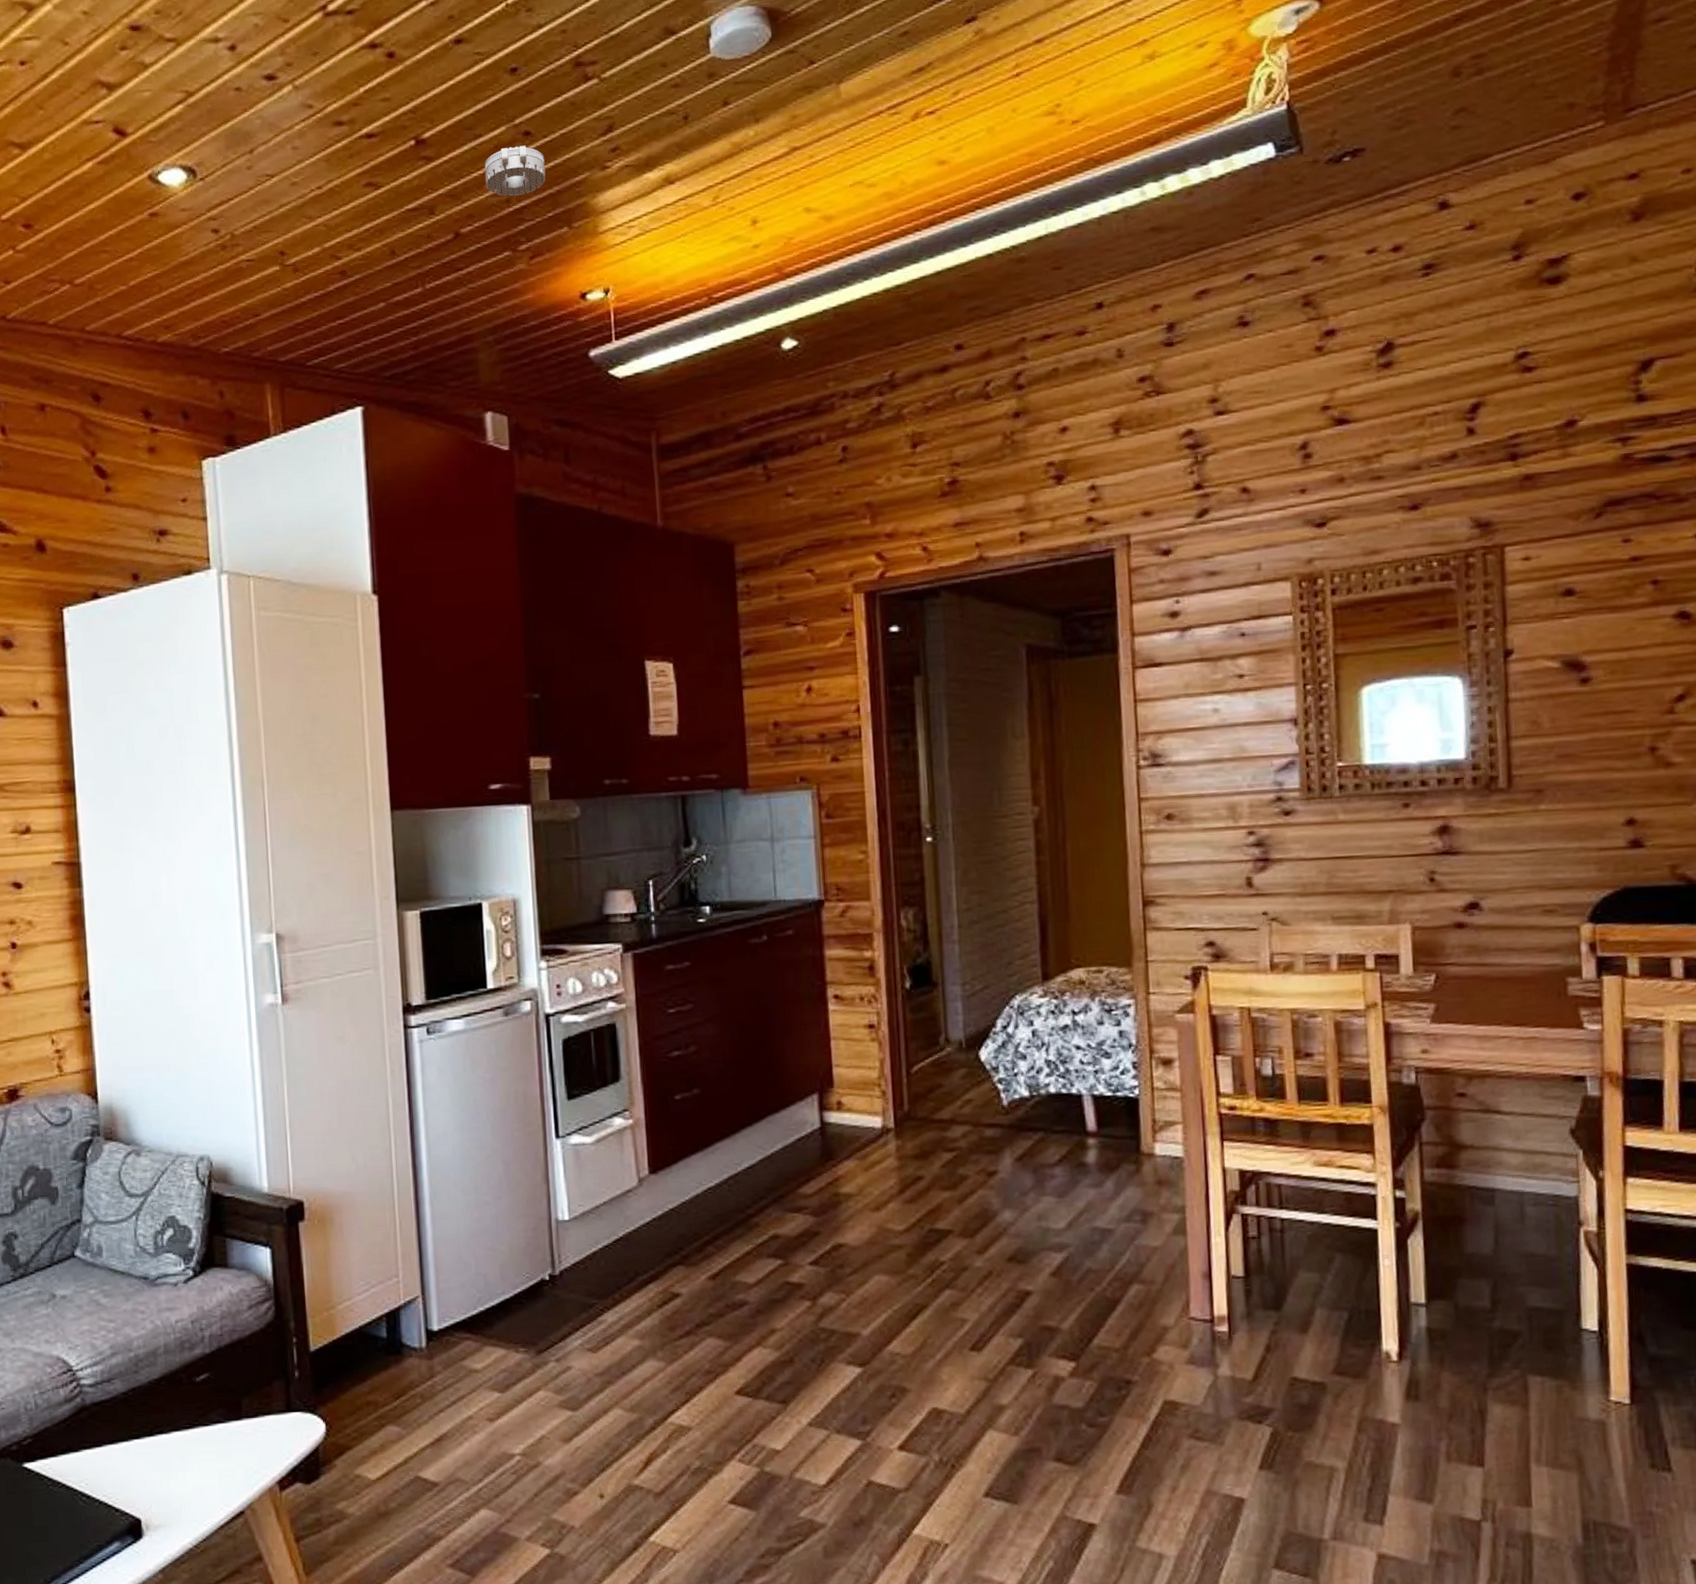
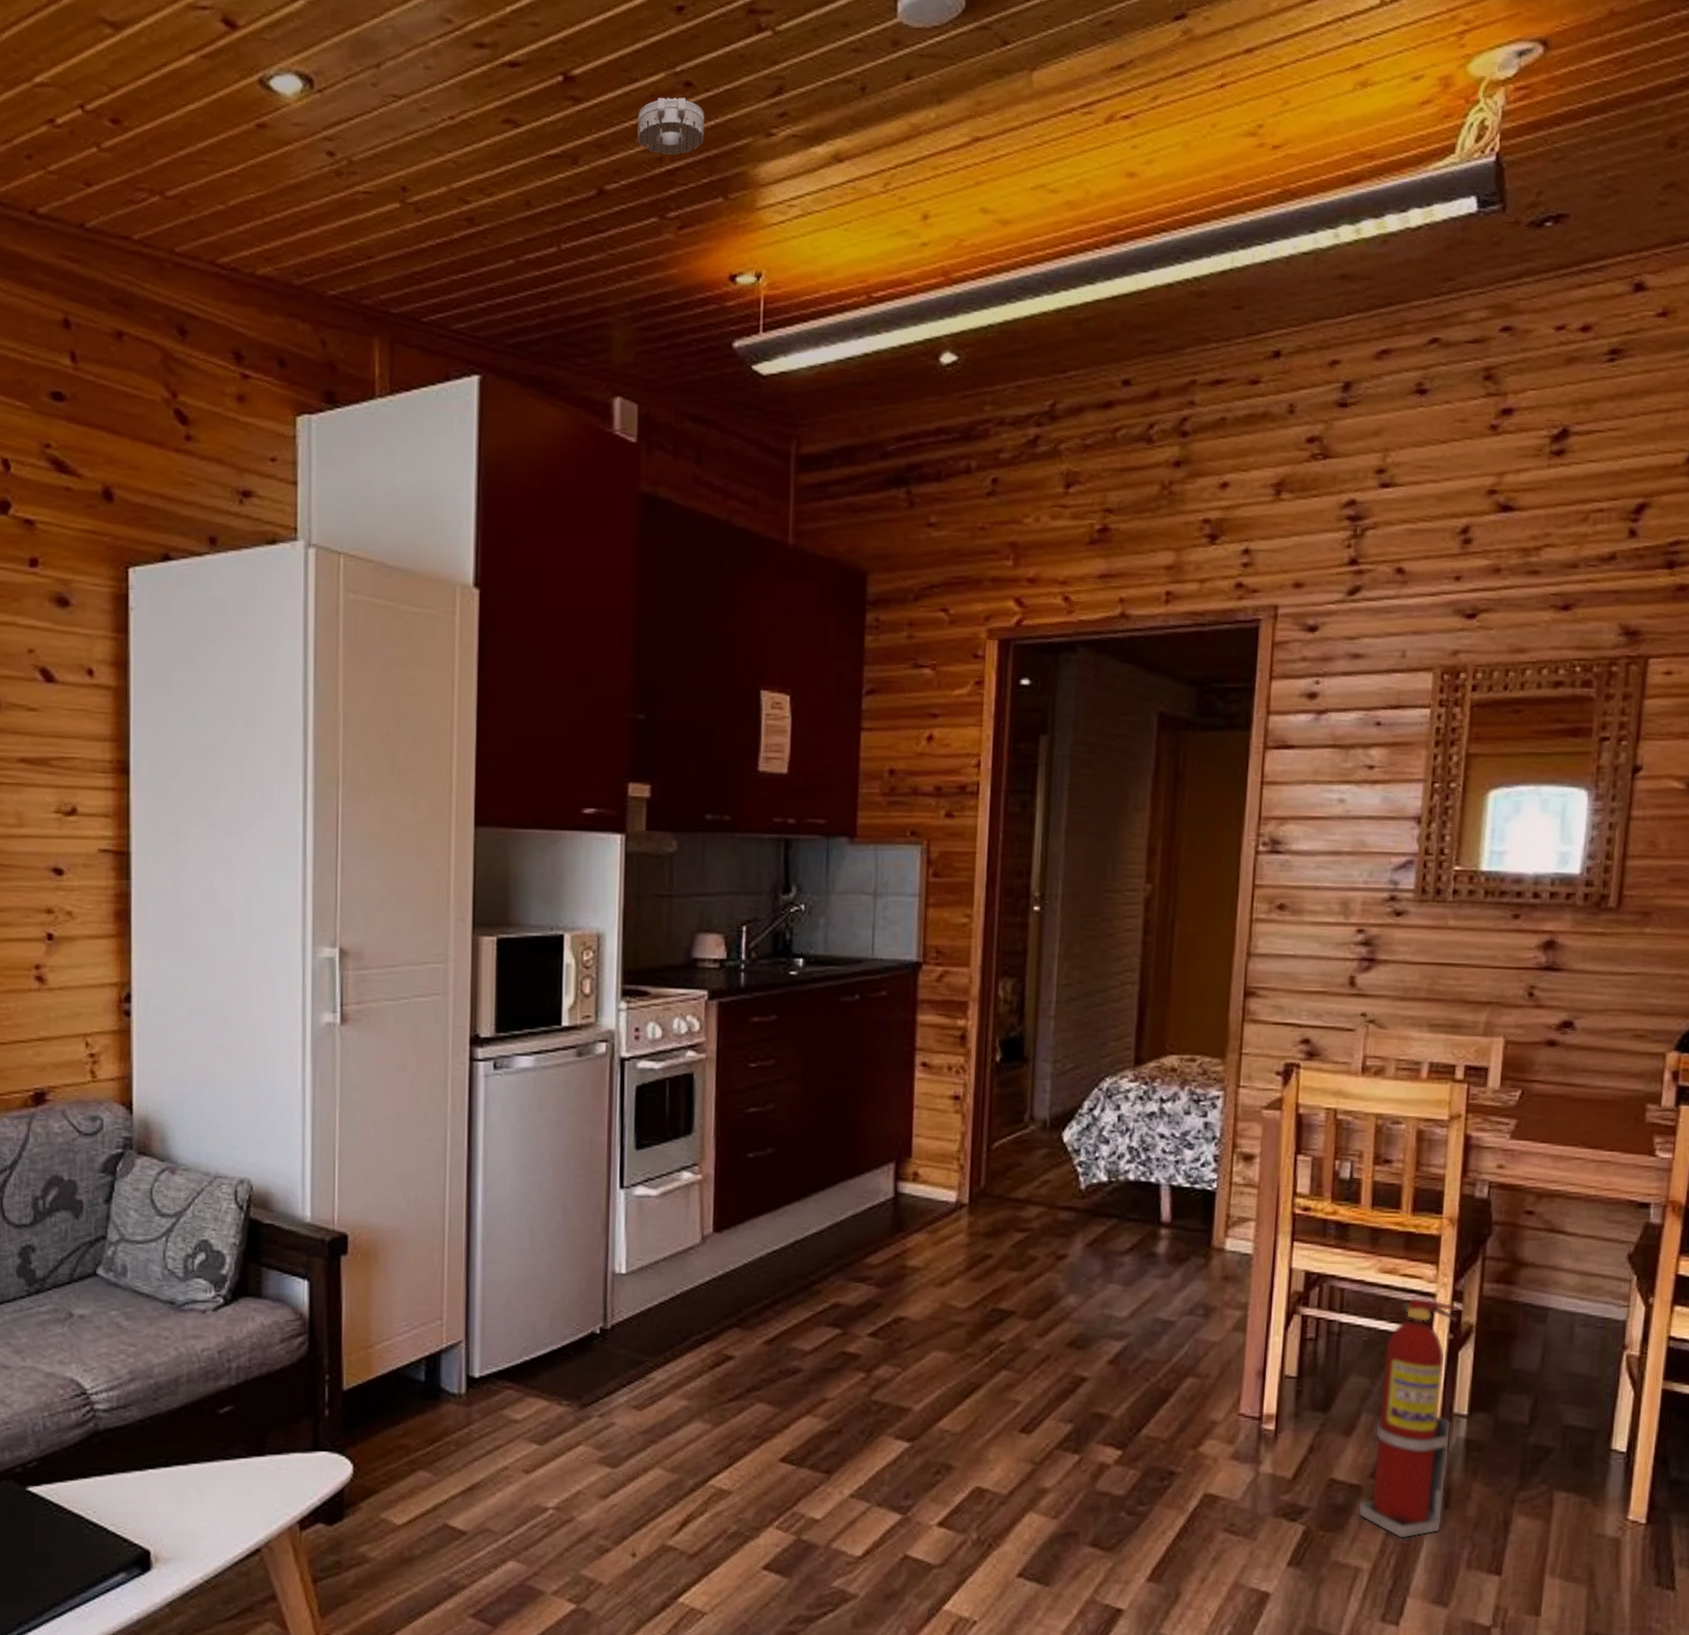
fire extinguisher: none [1324,1188,1414,1435] -> present [1358,1297,1459,1539]

